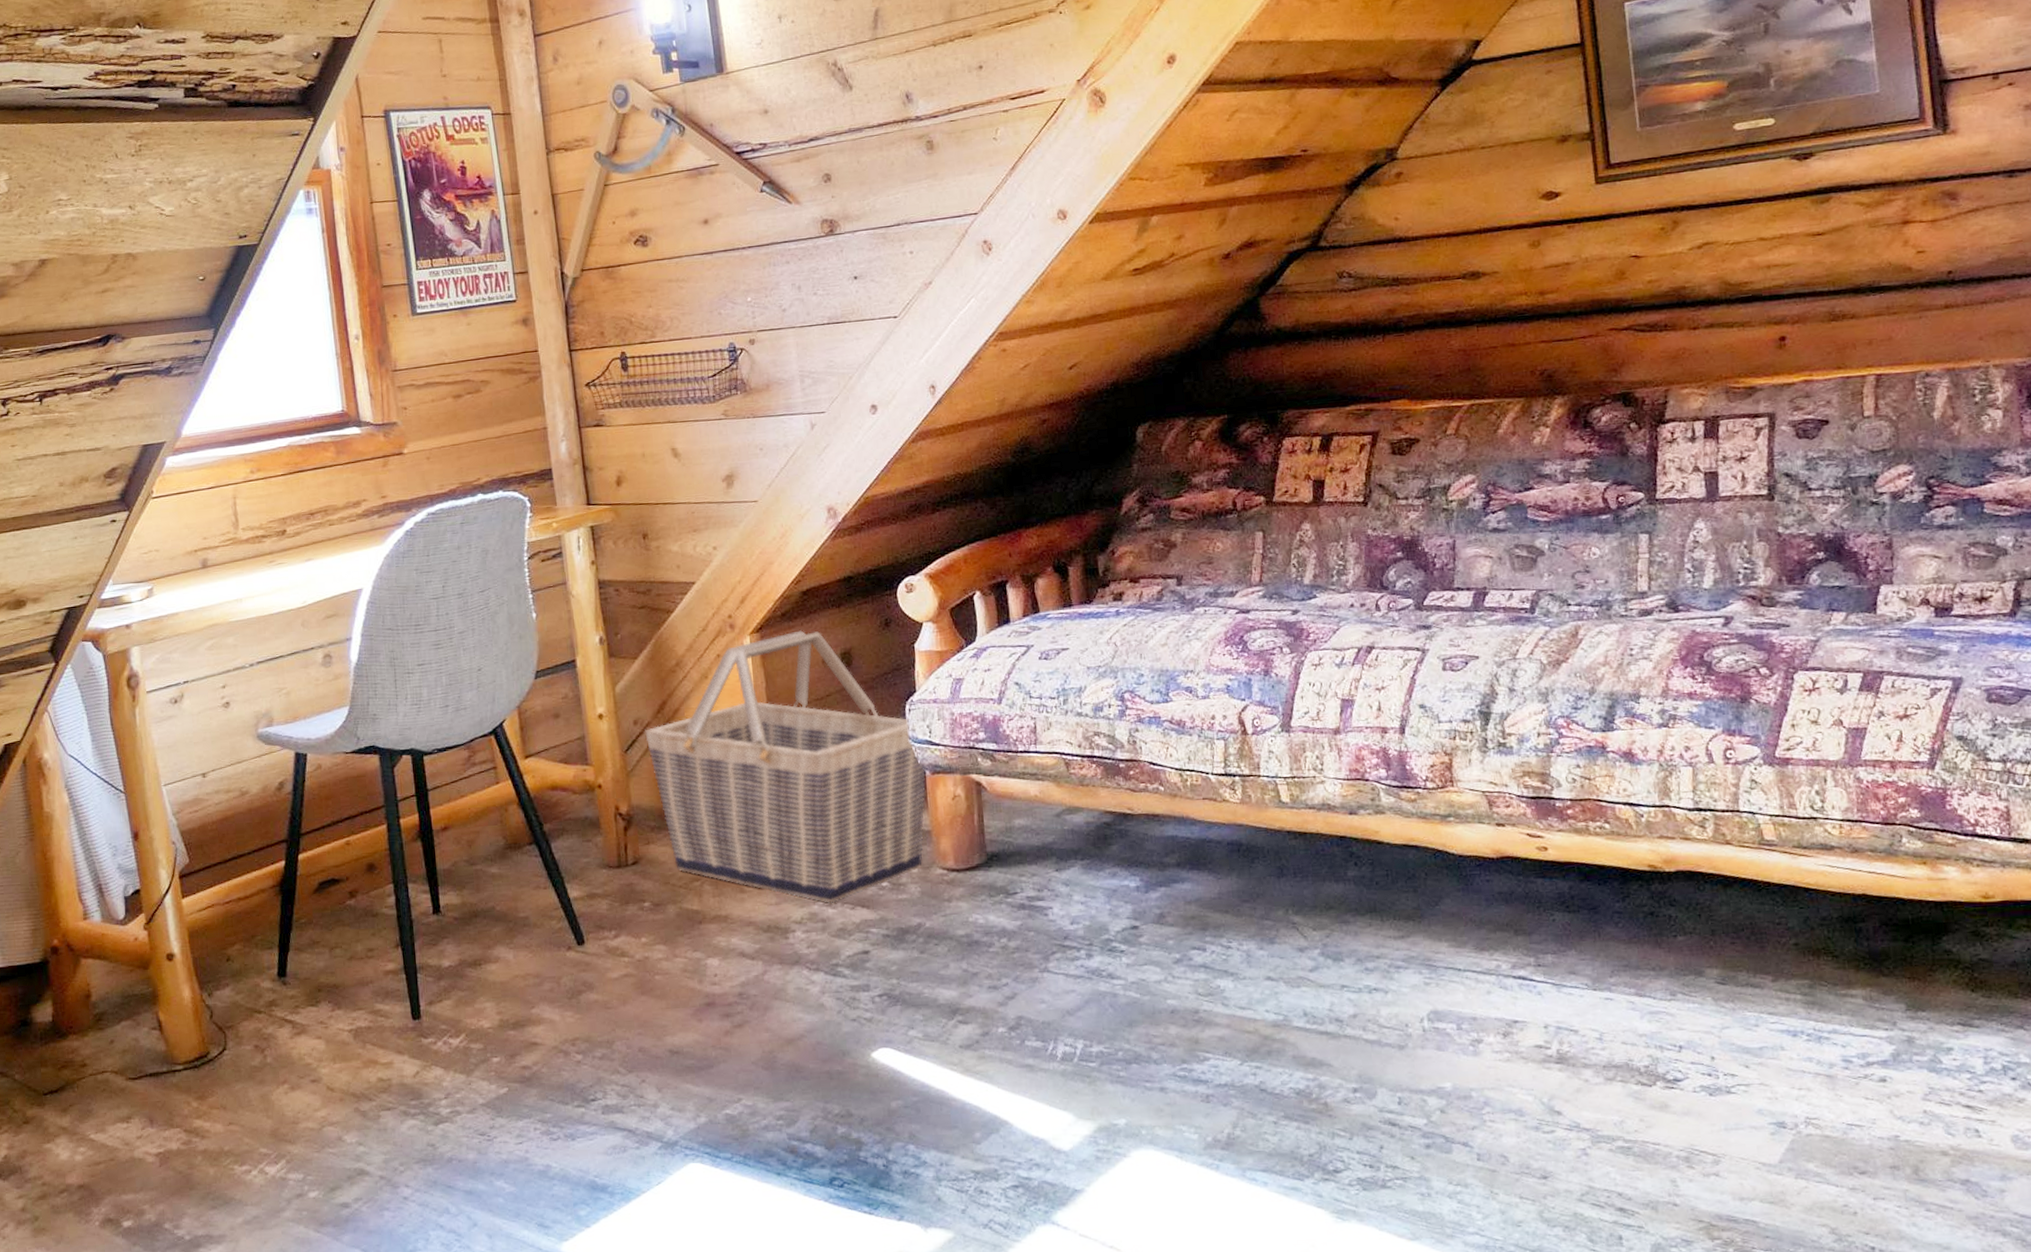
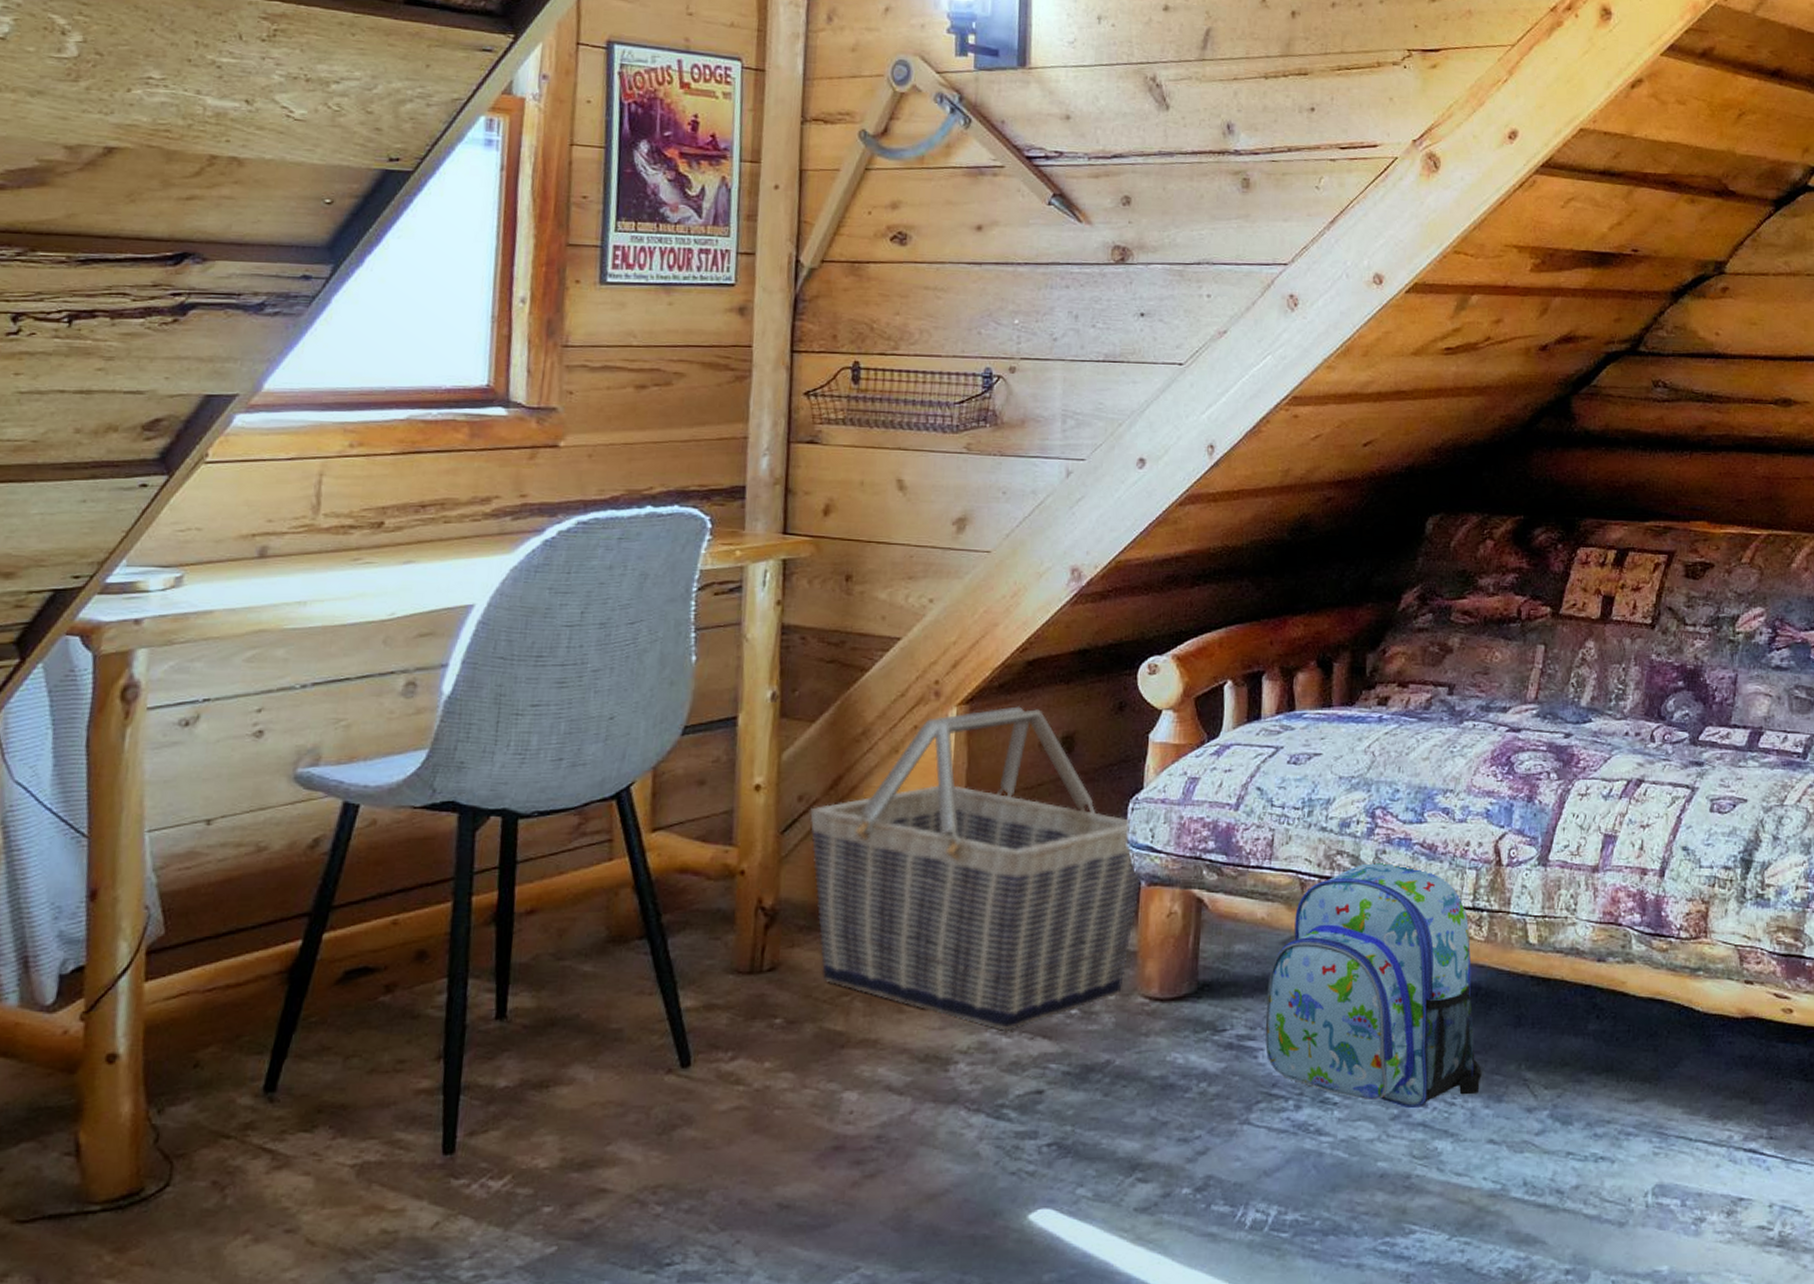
backpack: none [1048,738,1253,953] -> present [1265,860,1482,1109]

